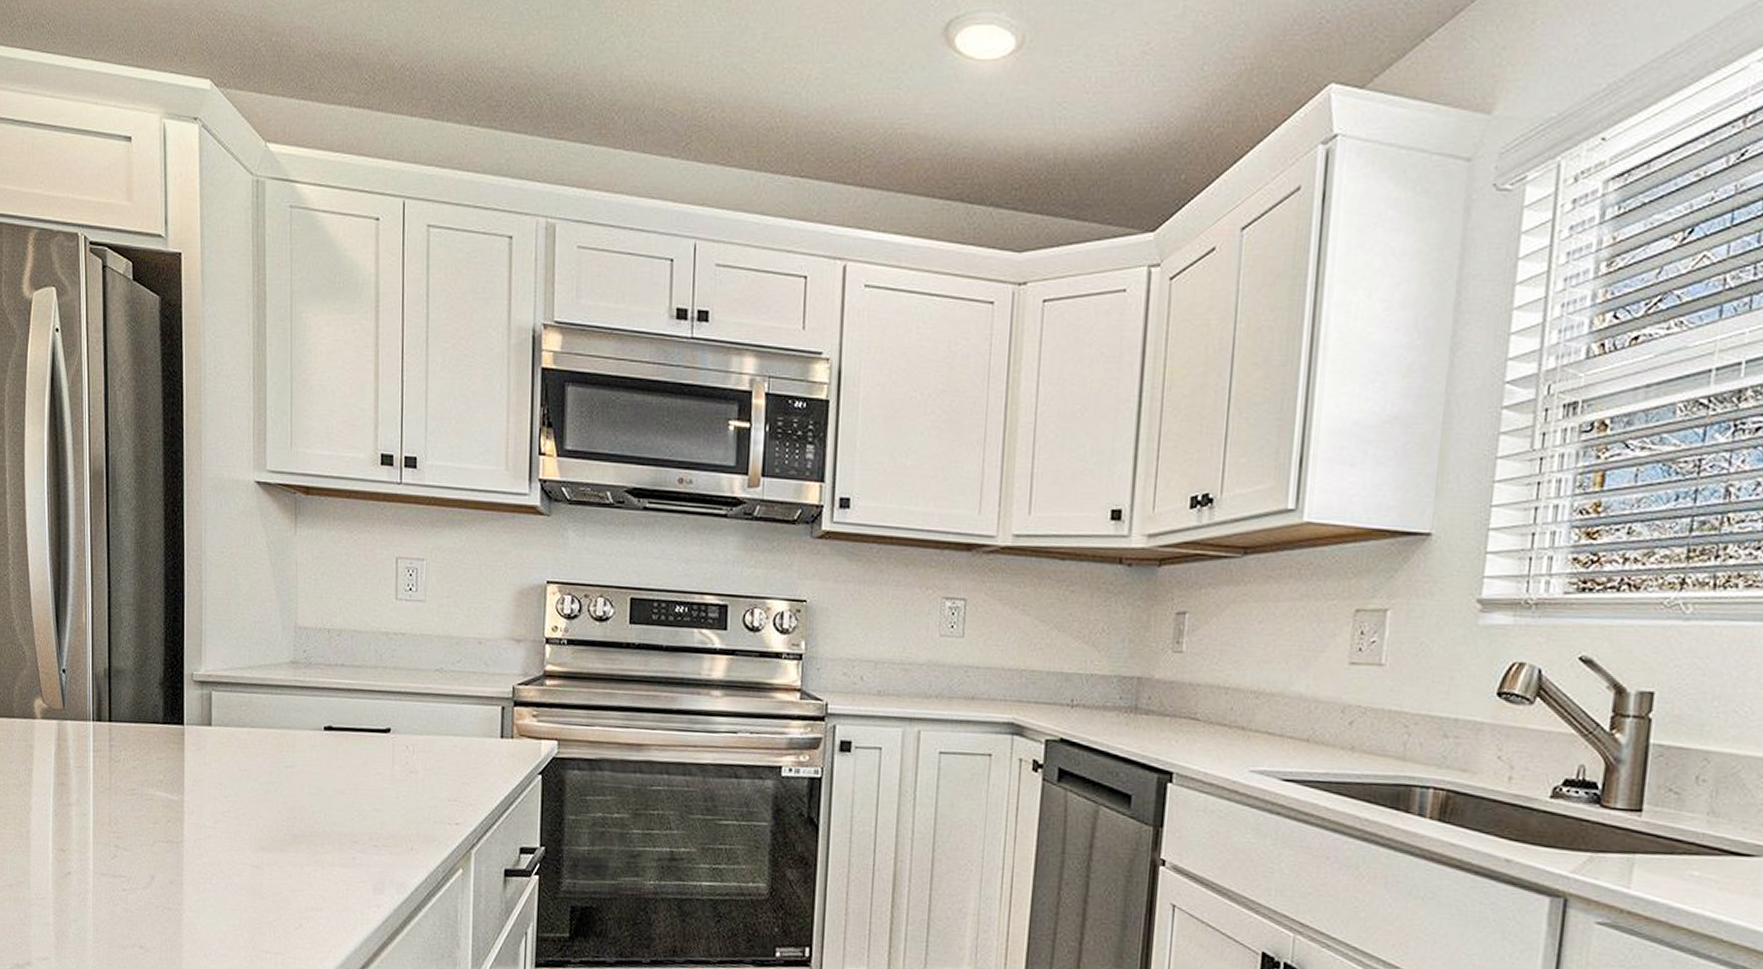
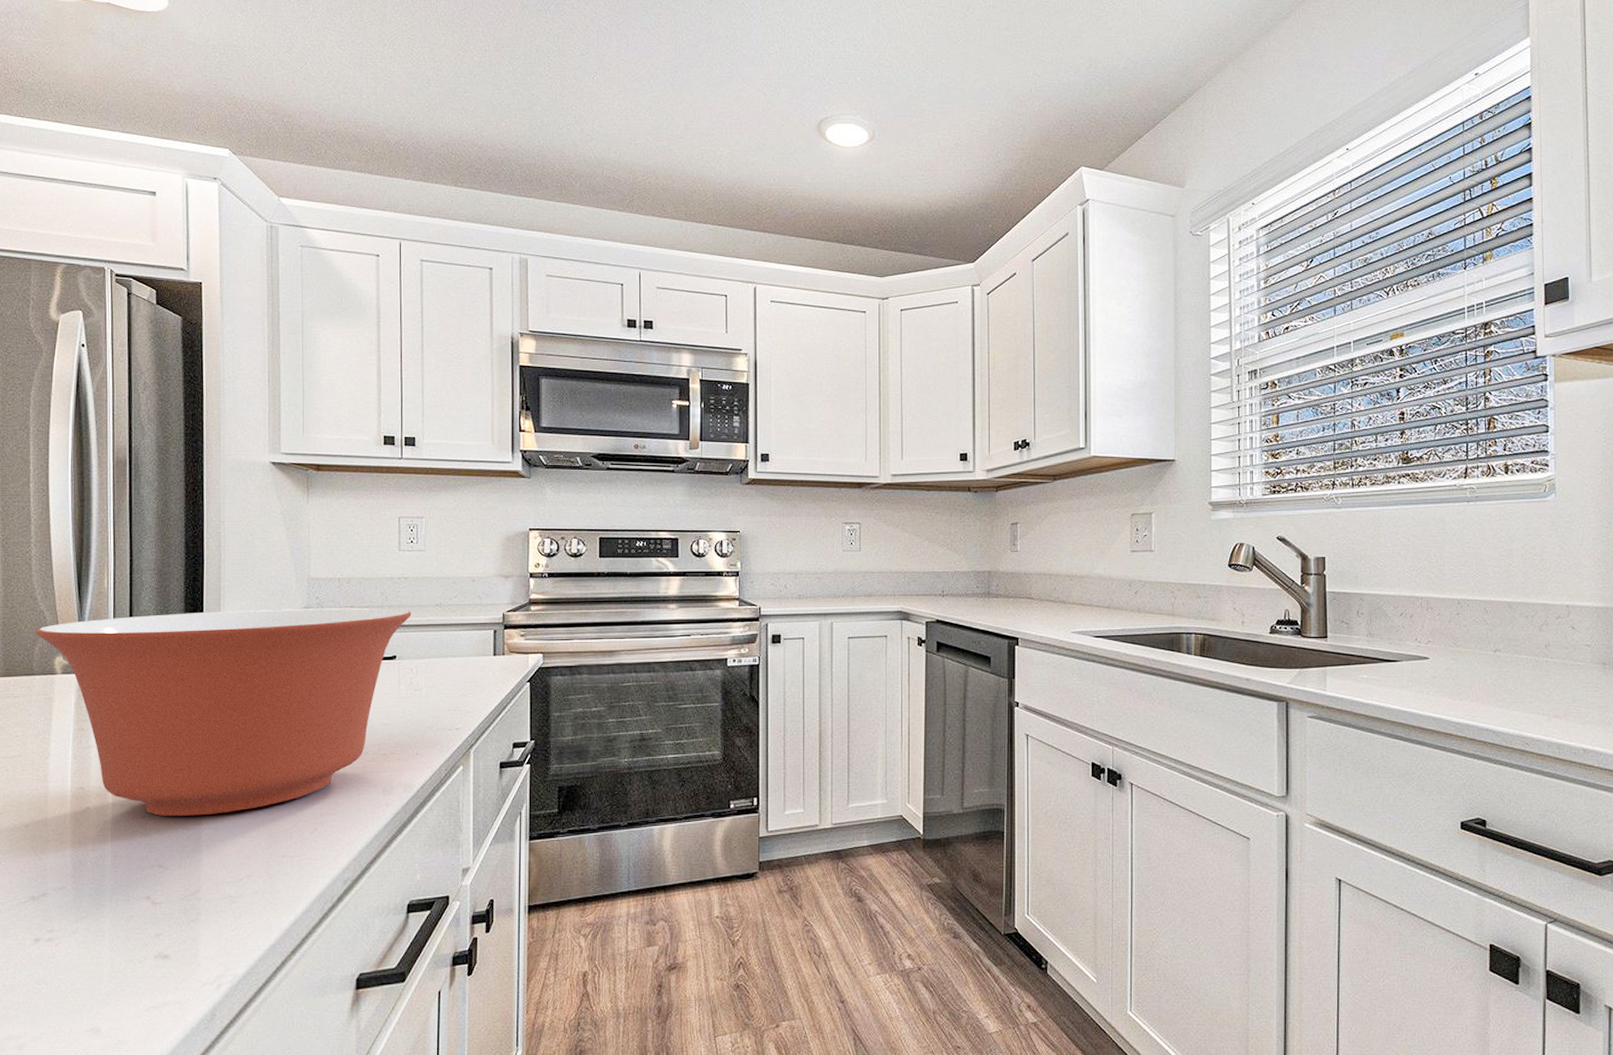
mixing bowl: none [15,658,409,896] -> present [35,607,412,816]

